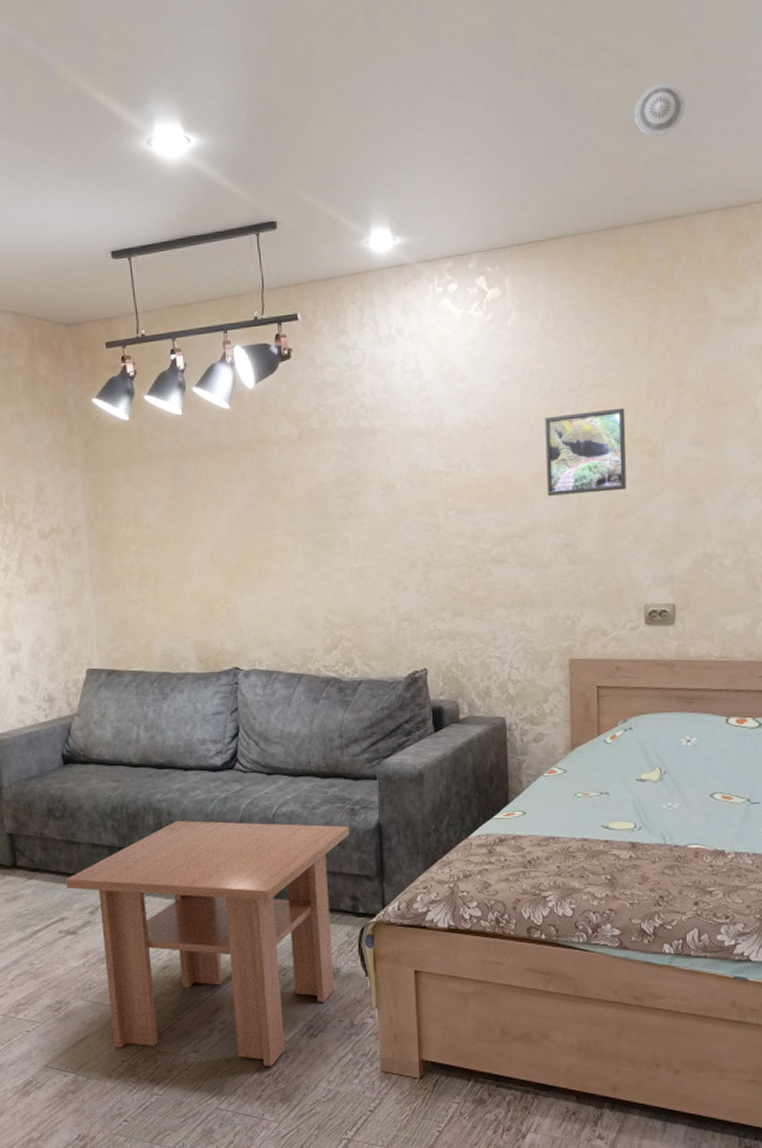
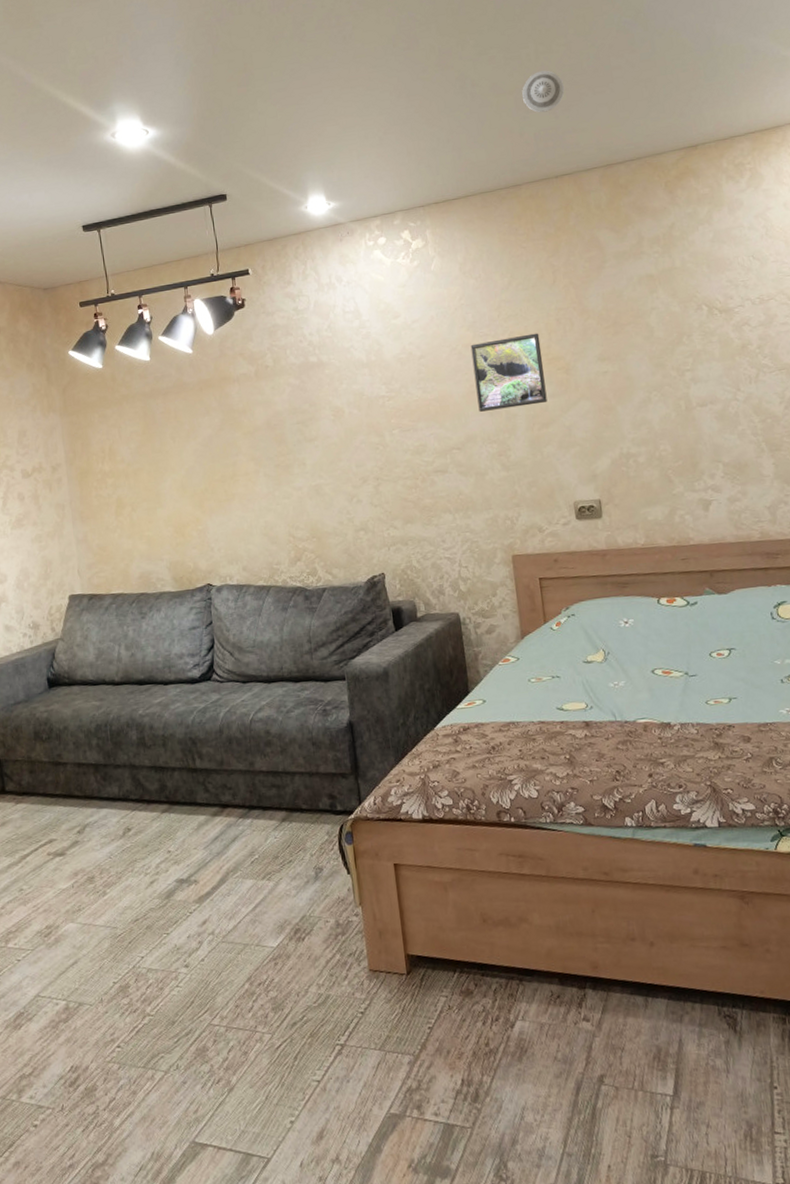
coffee table: present [66,821,350,1066] -> none [53,726,324,975]

